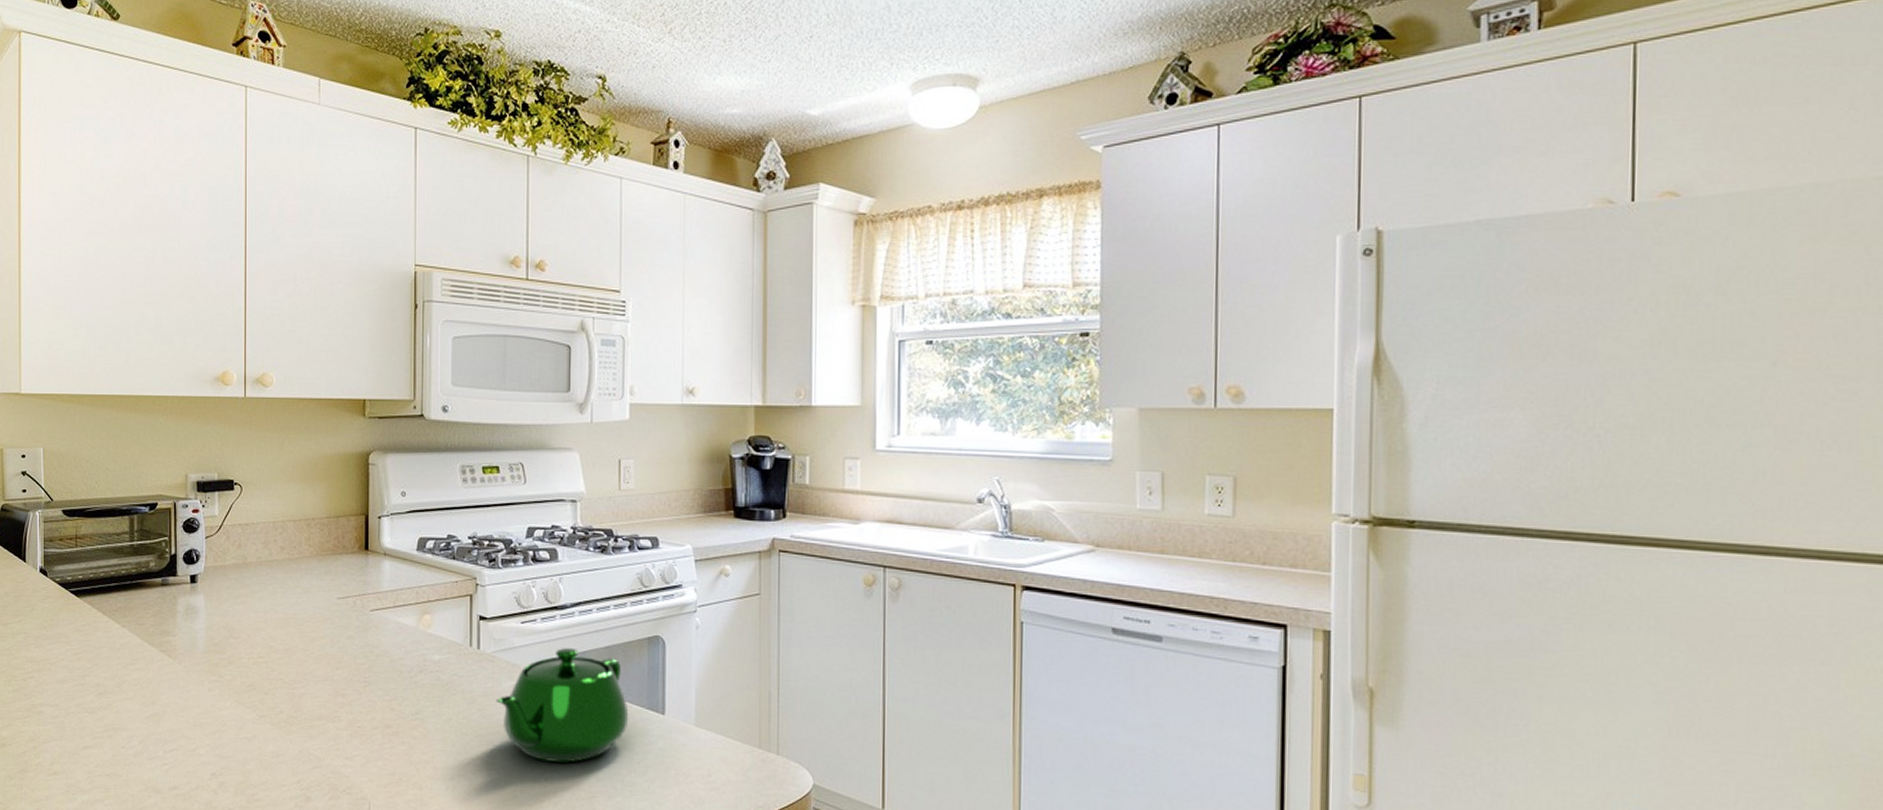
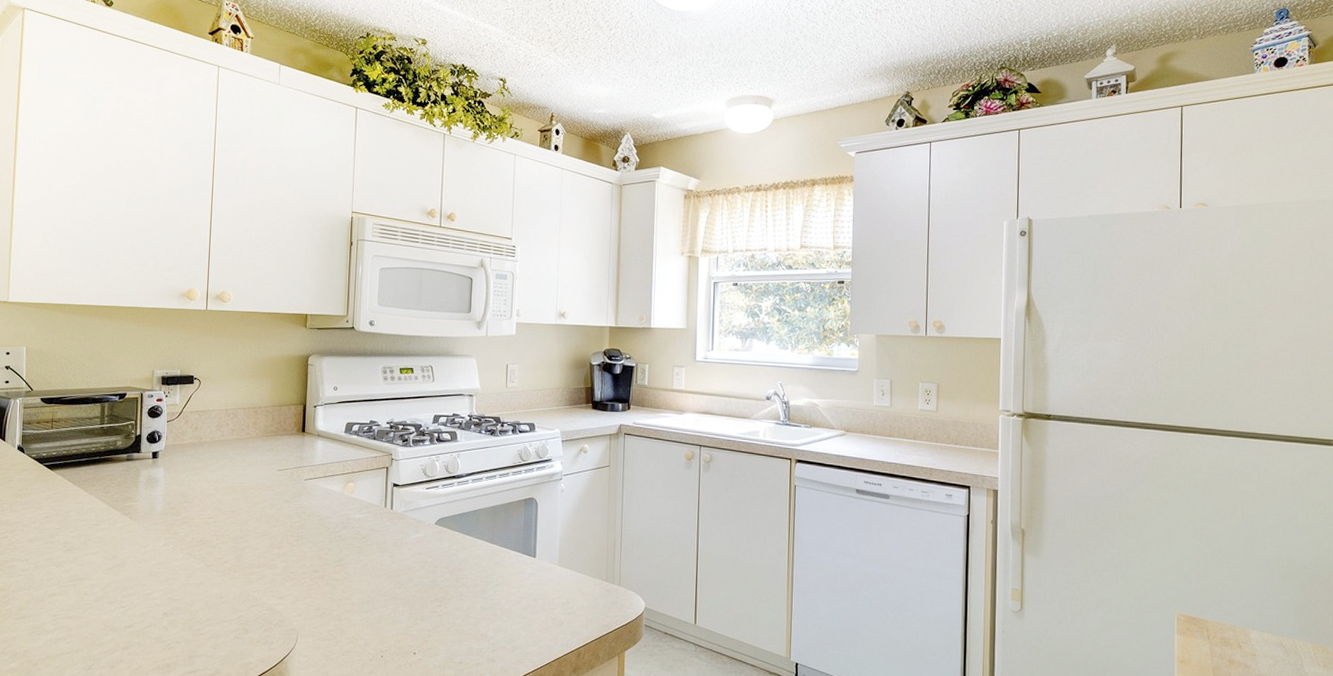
teapot: present [495,647,629,763] -> none [404,507,508,596]

